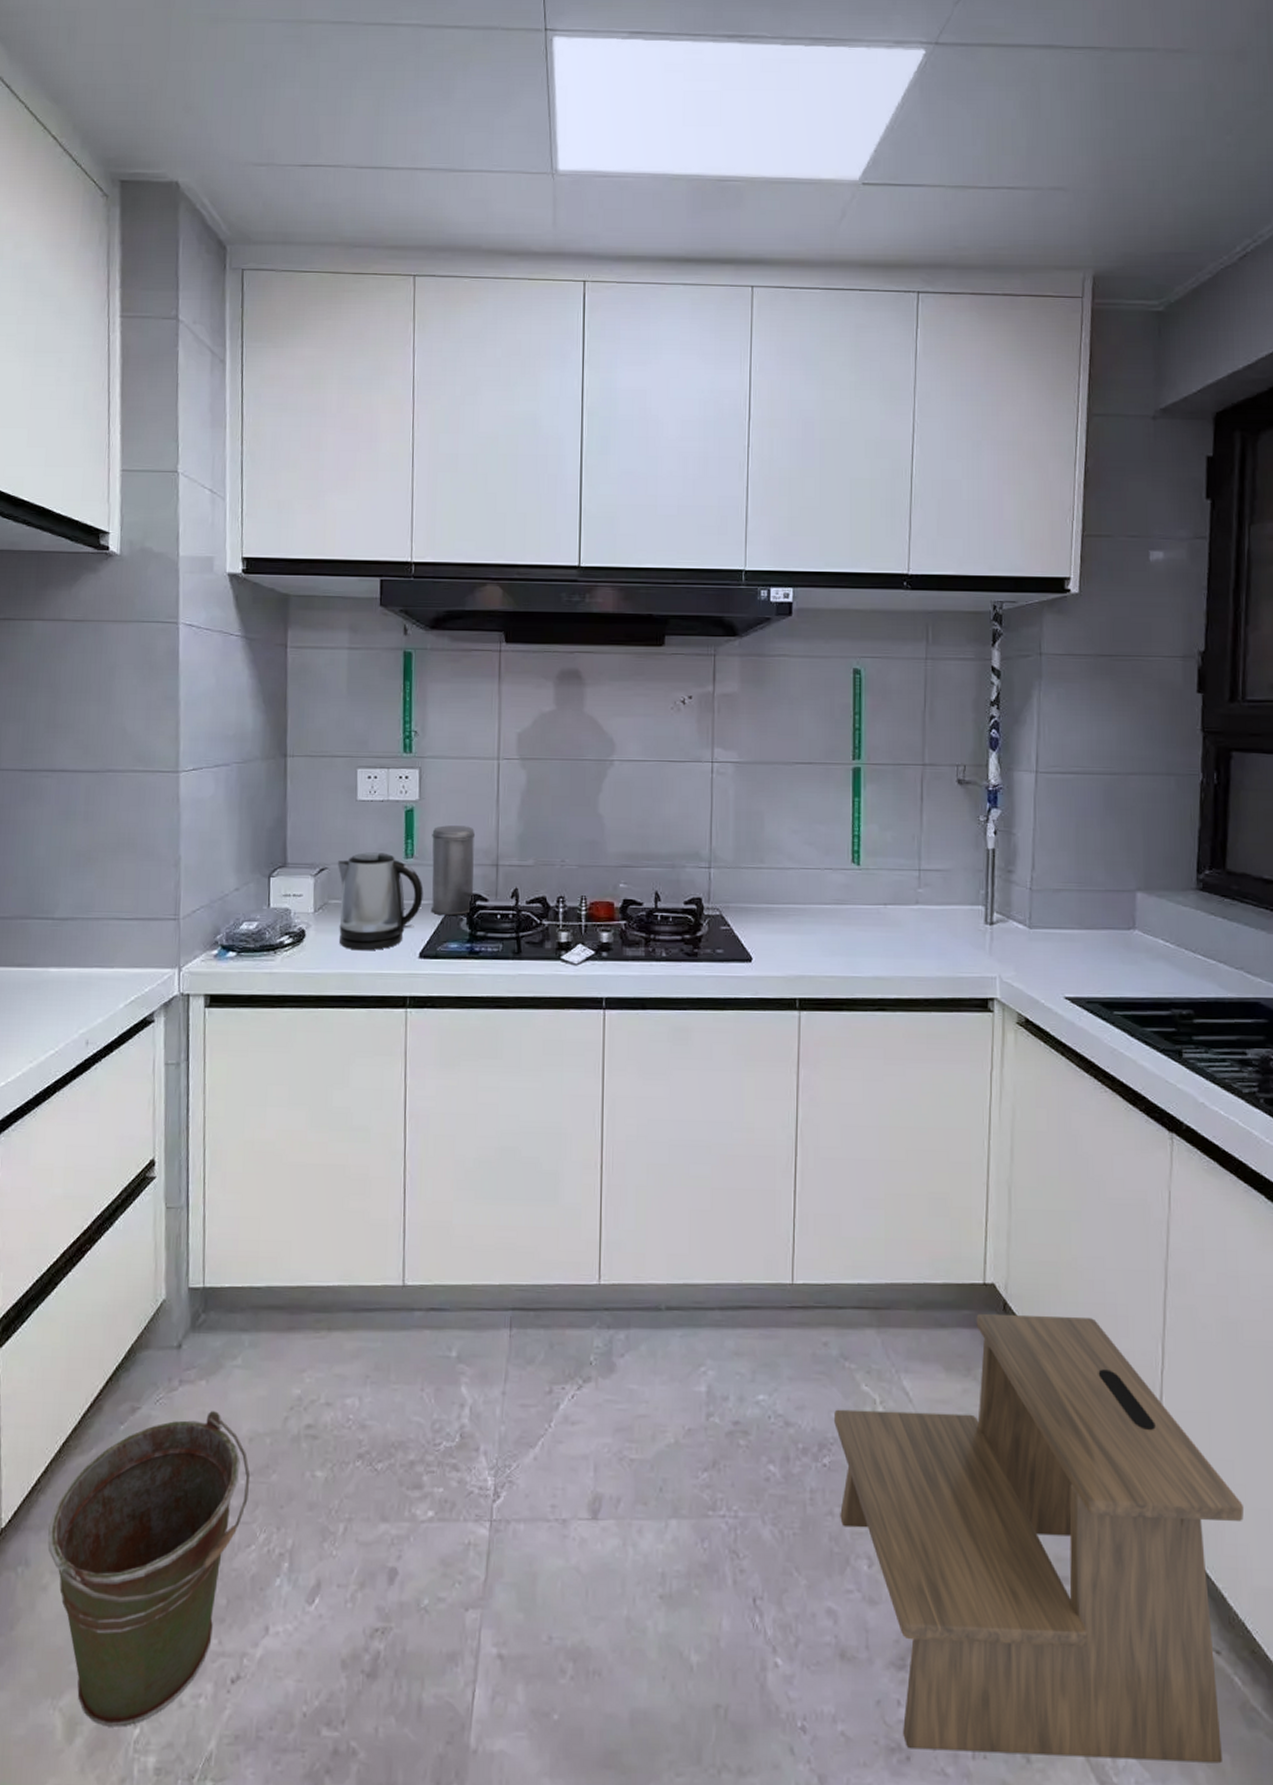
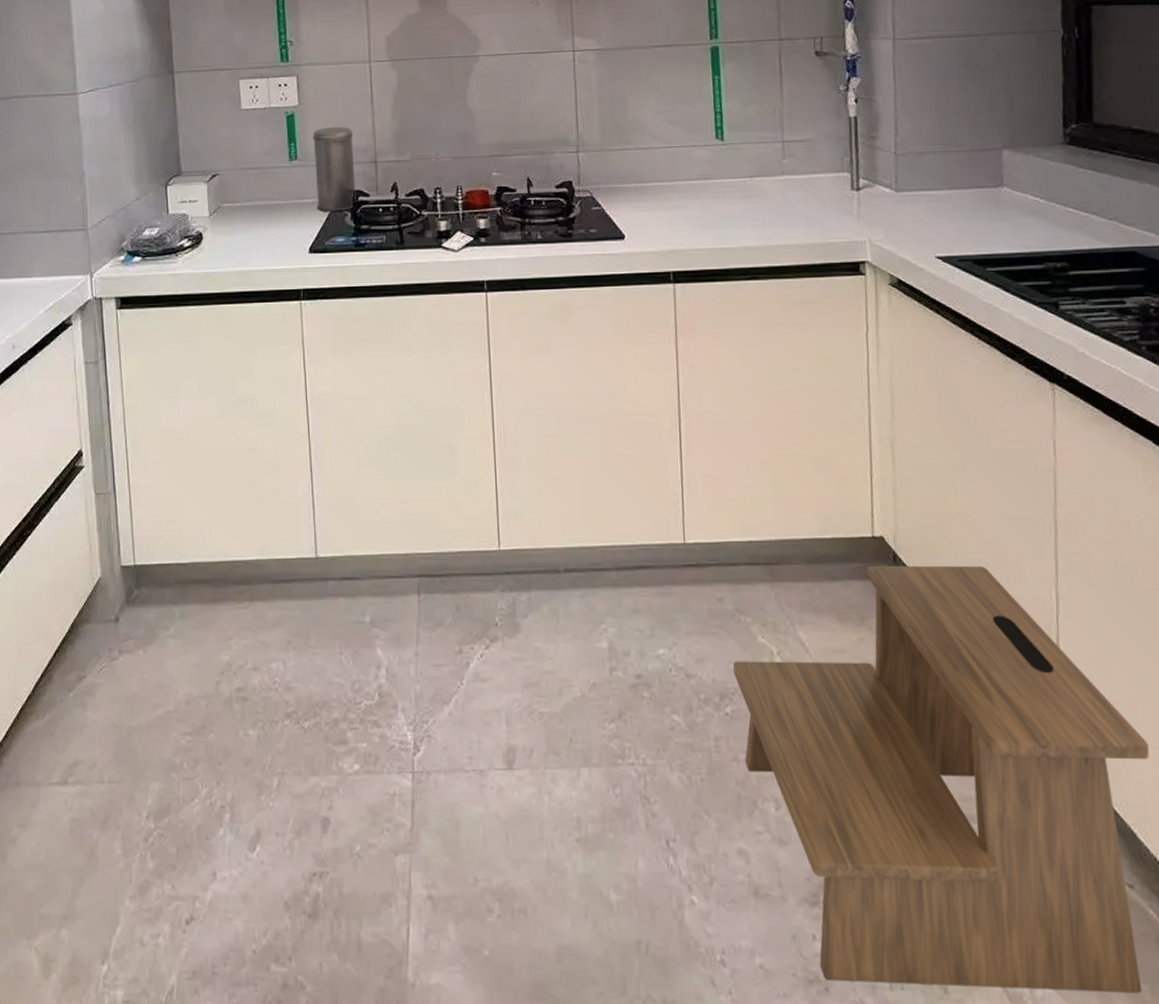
bucket: present [47,1411,251,1727] -> none [13,678,190,964]
kettle: present [337,852,424,951] -> none [227,157,309,249]

